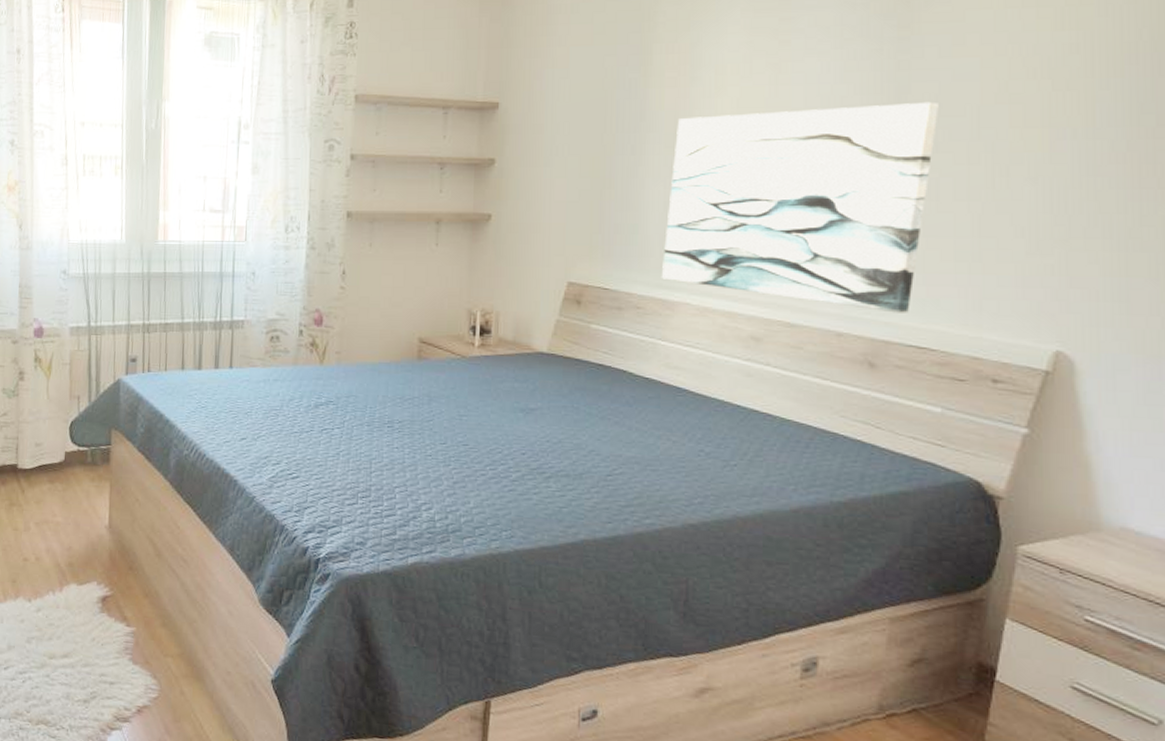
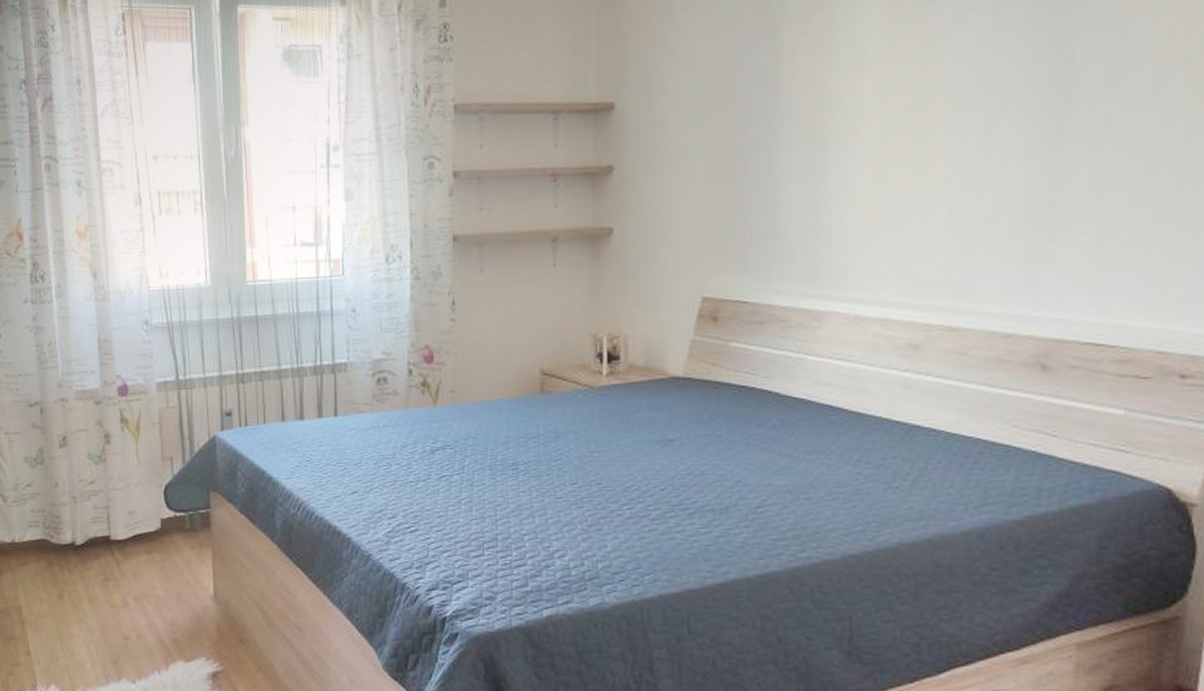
wall art: present [661,101,939,313] -> none [805,69,1108,308]

